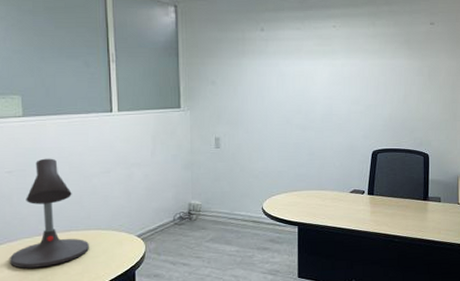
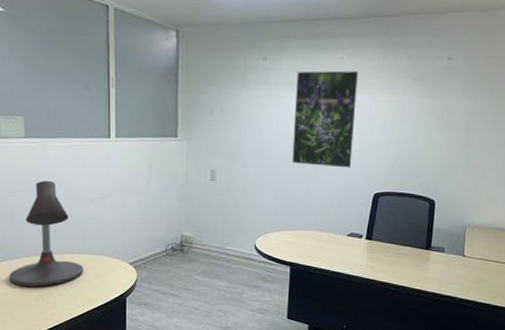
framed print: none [293,38,350,129] -> present [292,70,358,168]

